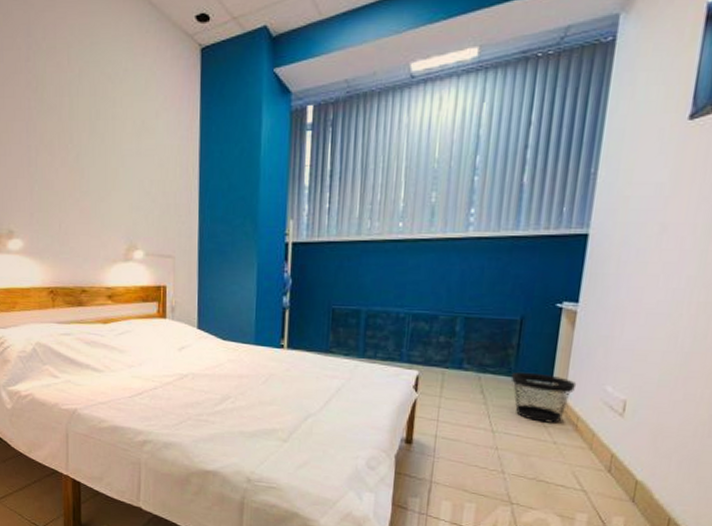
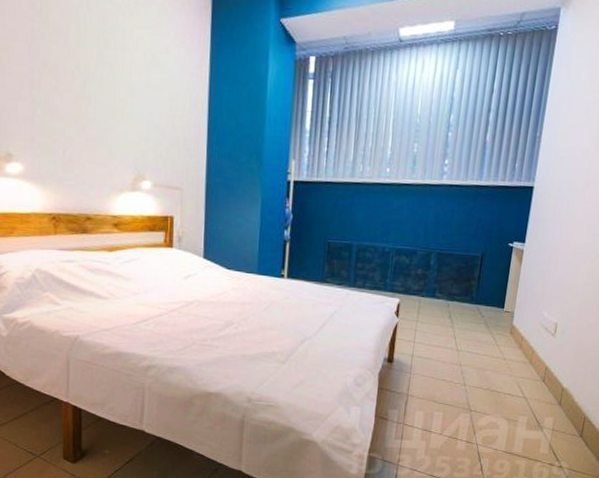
wastebasket: present [511,371,577,423] -> none [473,300,522,343]

